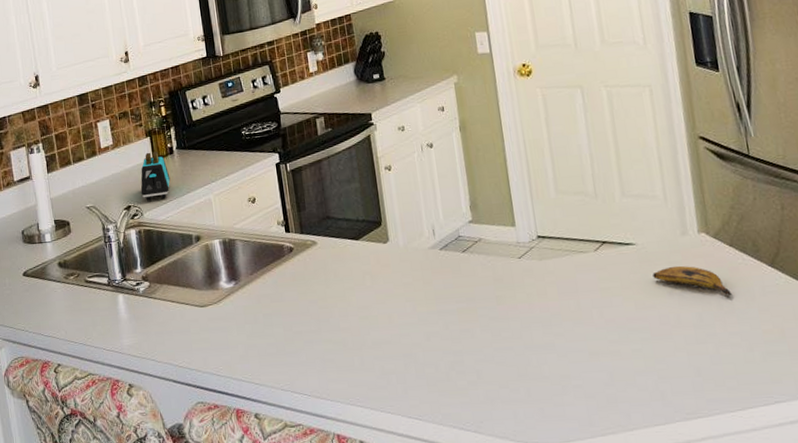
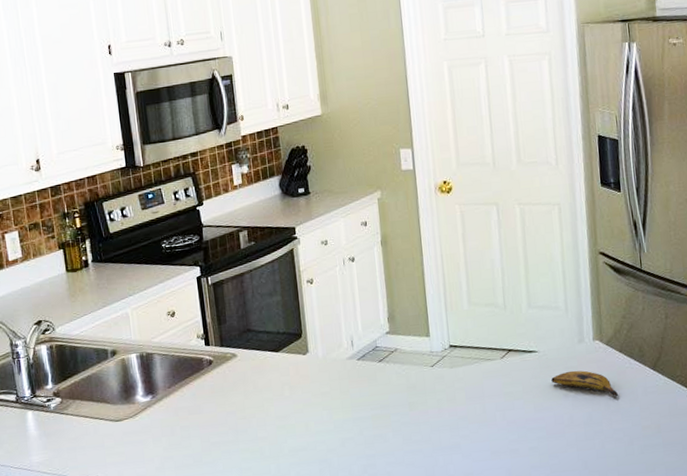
toaster: present [140,151,171,201] -> none [52,264,85,316]

